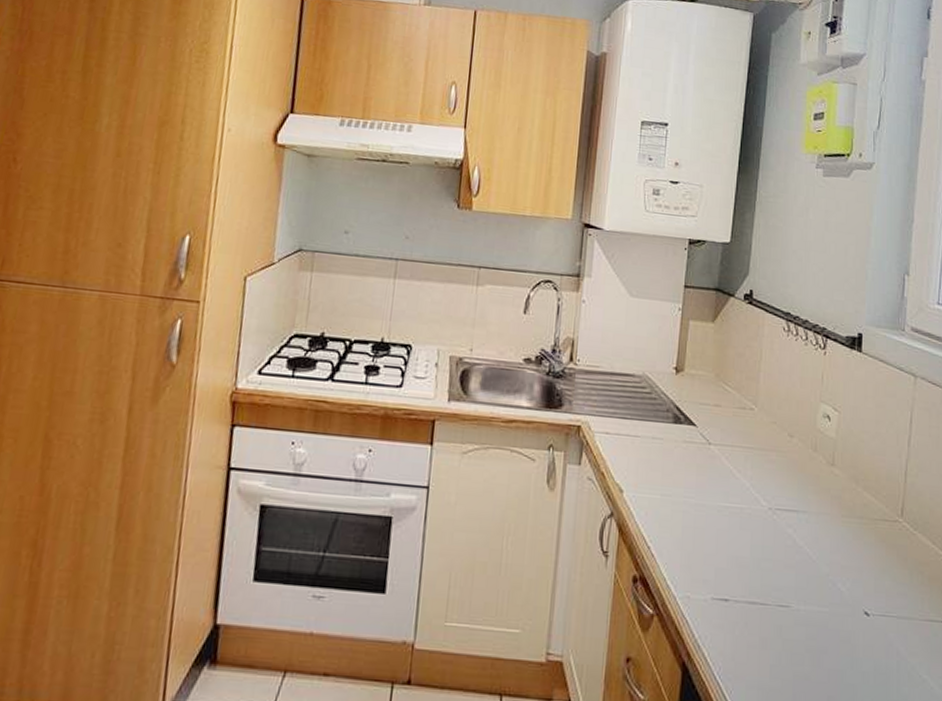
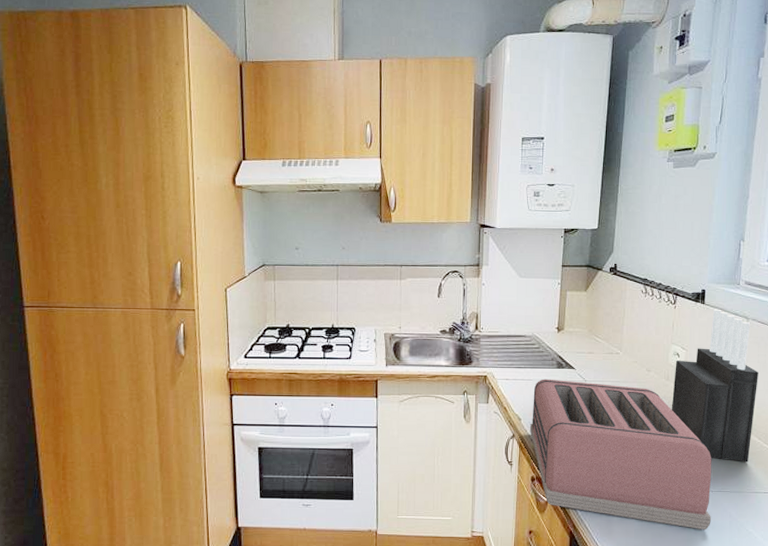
toaster: none [633,436,873,673] -> present [529,379,712,530]
knife block: none [819,359,930,576] -> present [671,309,759,463]

